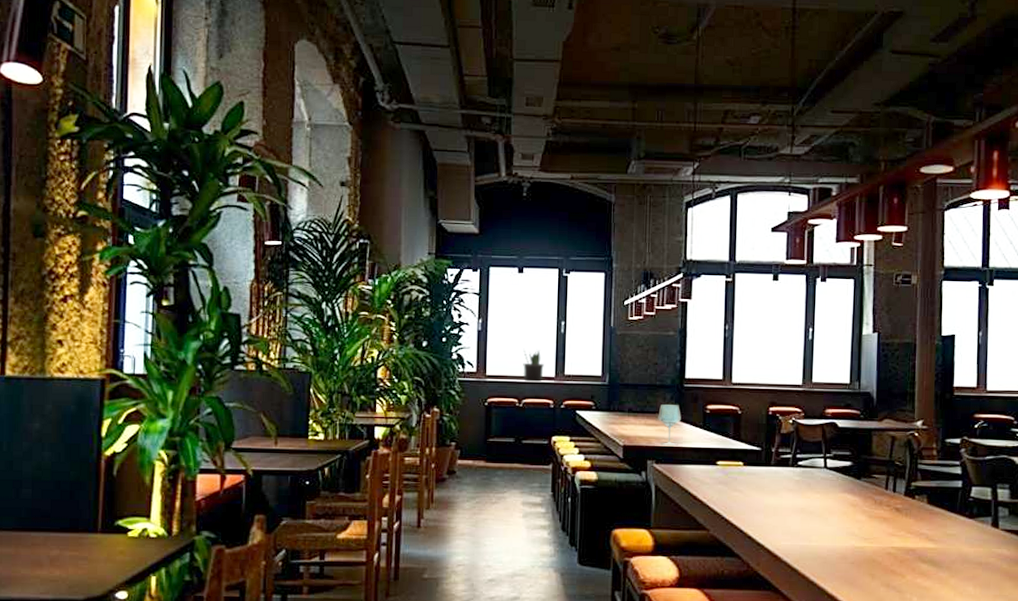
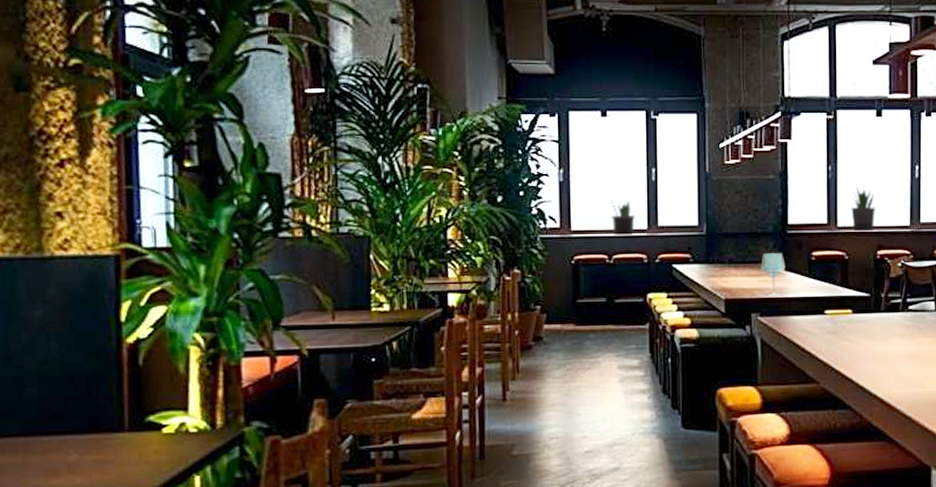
planter: none [745,346,769,389] -> present [851,187,875,232]

